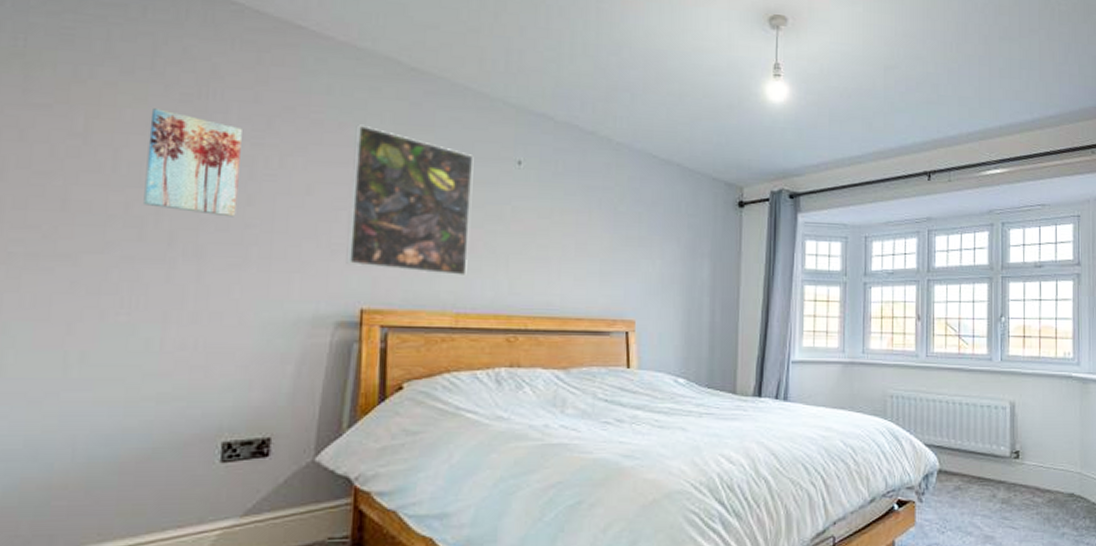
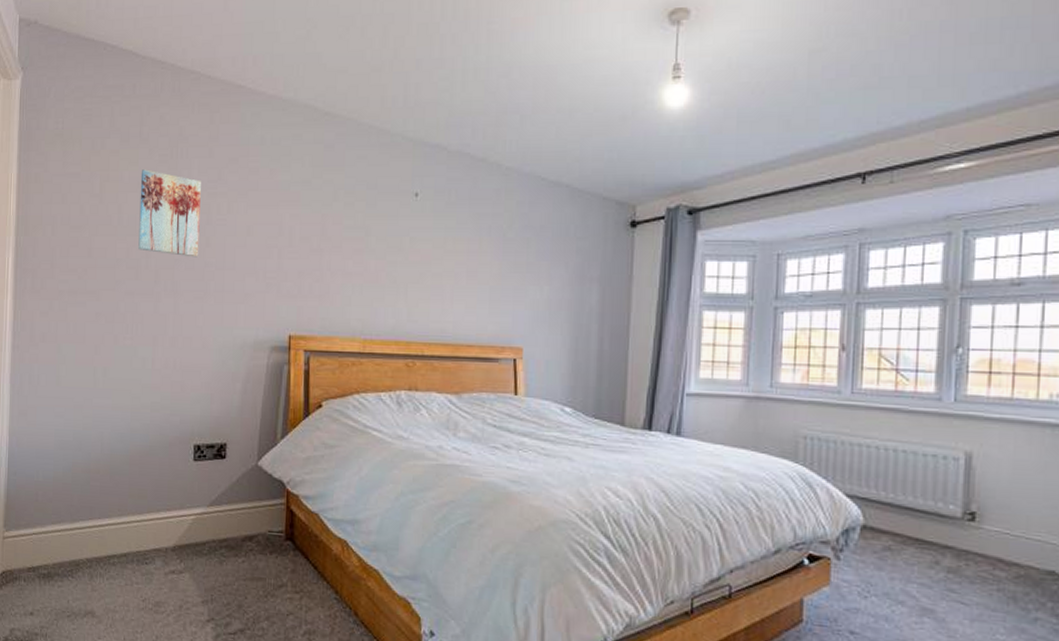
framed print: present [346,124,474,277] -> none [277,169,377,306]

